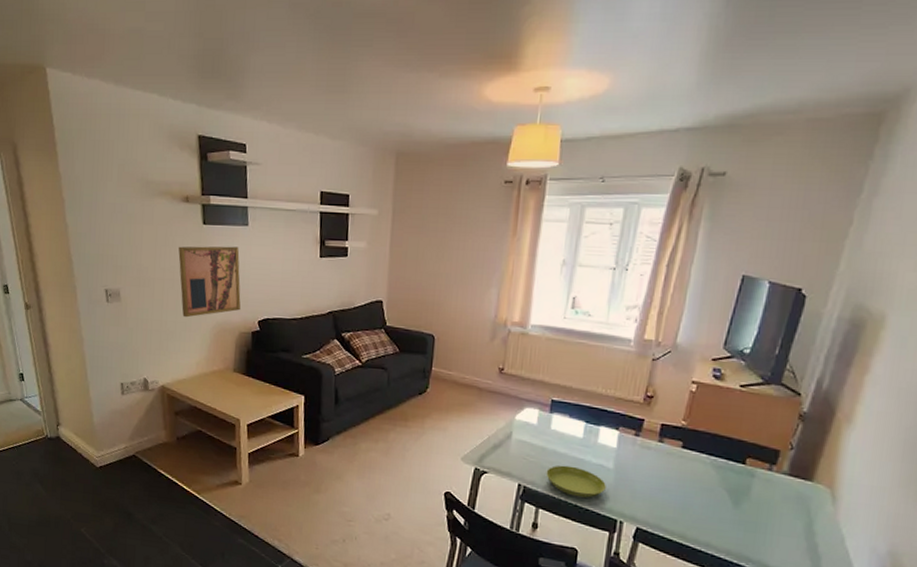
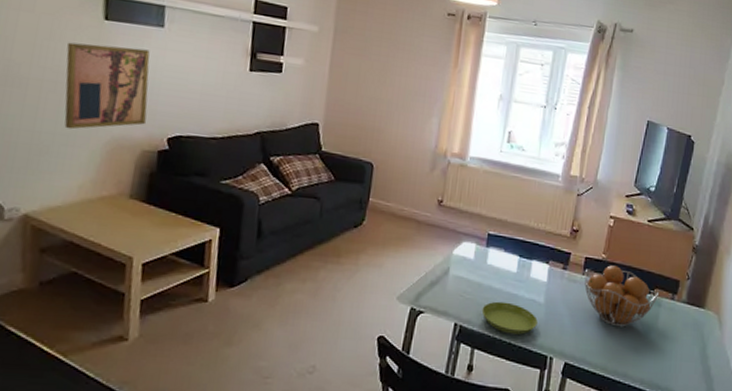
fruit basket: none [659,432,753,497] -> present [584,265,660,328]

